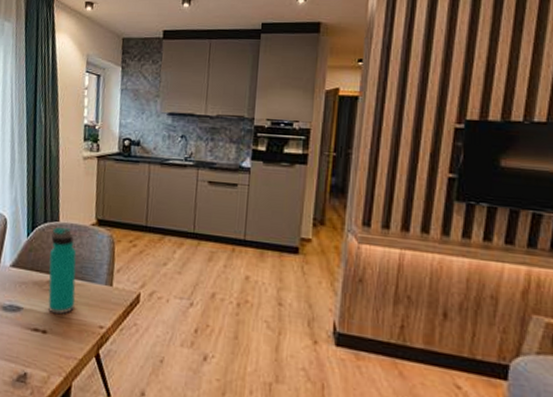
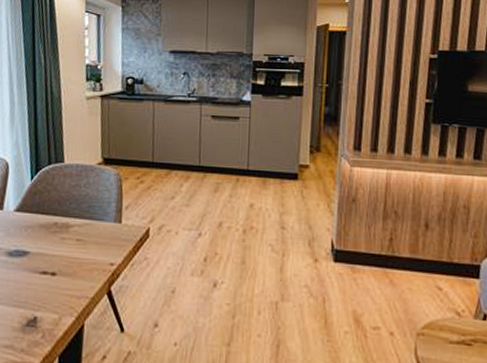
water bottle: present [48,227,77,315] -> none [55,168,84,256]

